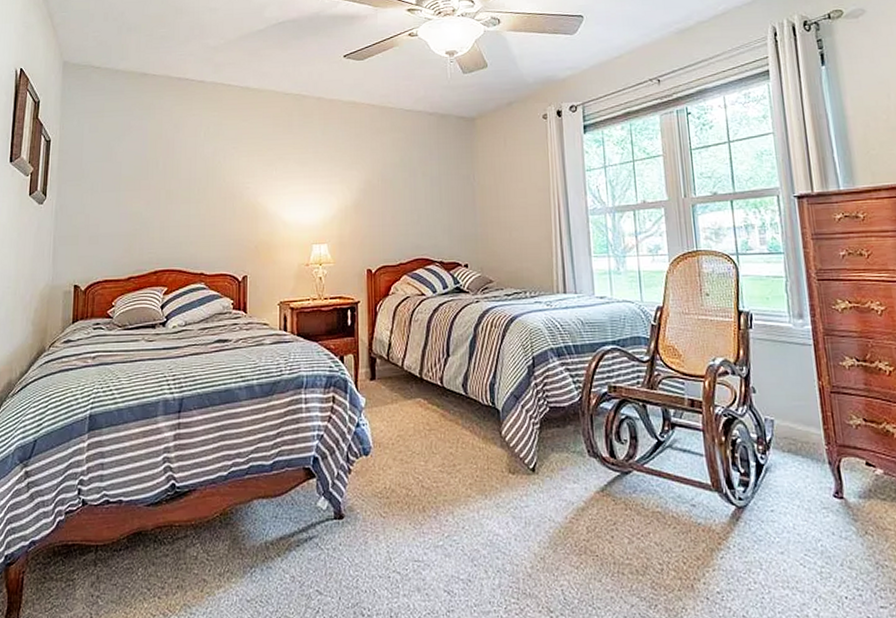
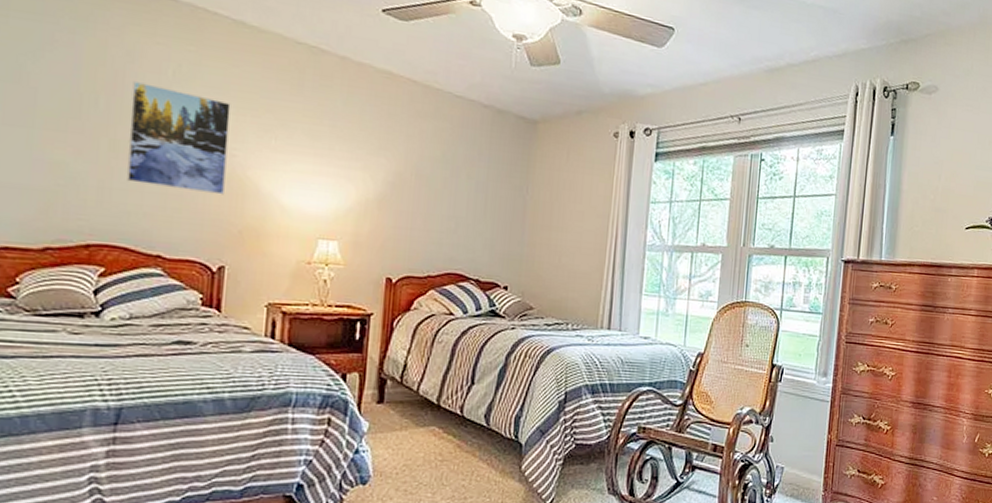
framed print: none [178,144,243,220] -> present [125,80,231,195]

